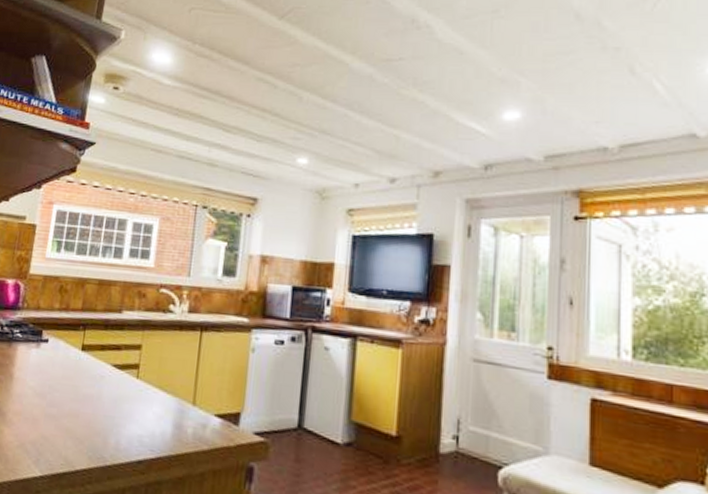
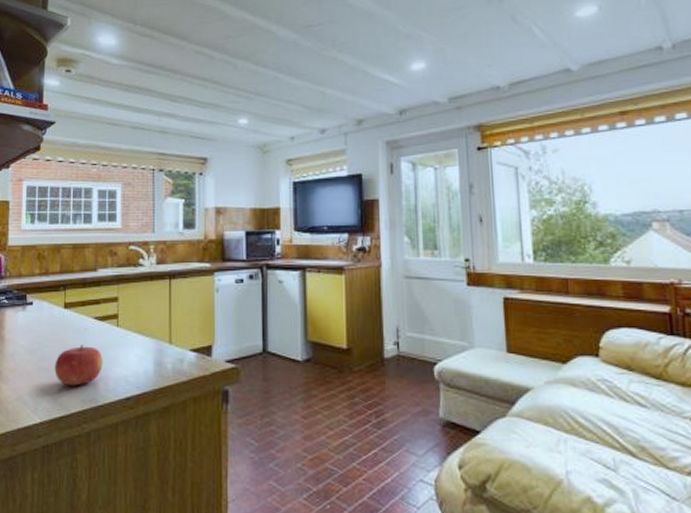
fruit: none [62,394,118,440] -> present [54,345,103,386]

